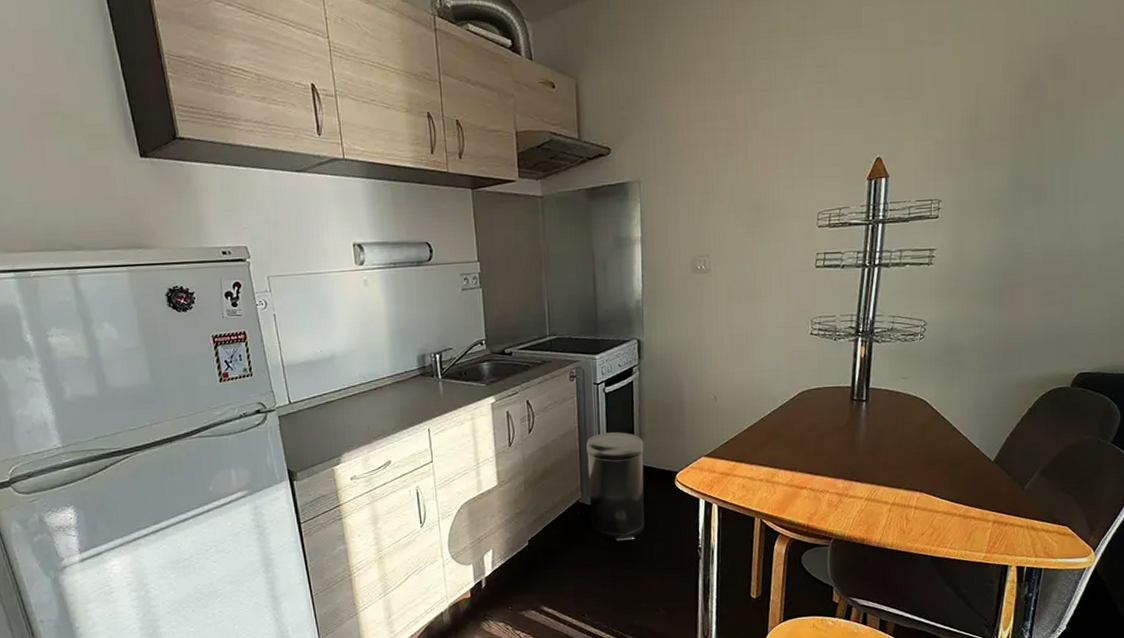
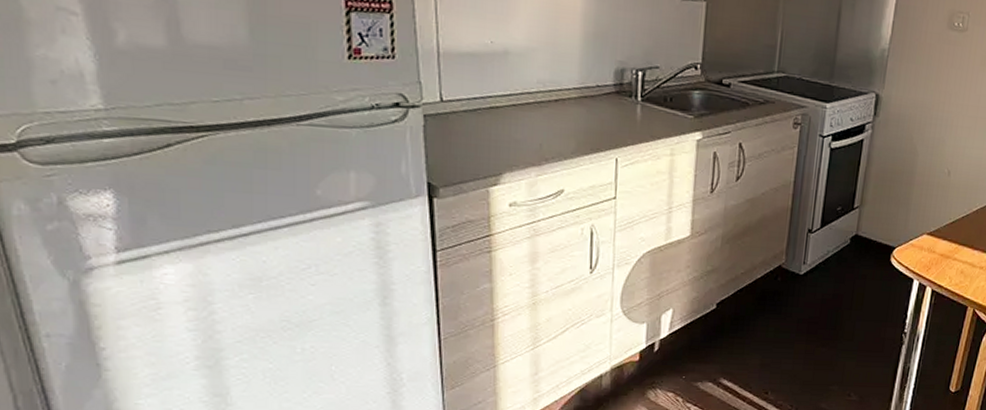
pedal bin: present [586,432,645,542] -> none [790,193,864,317]

